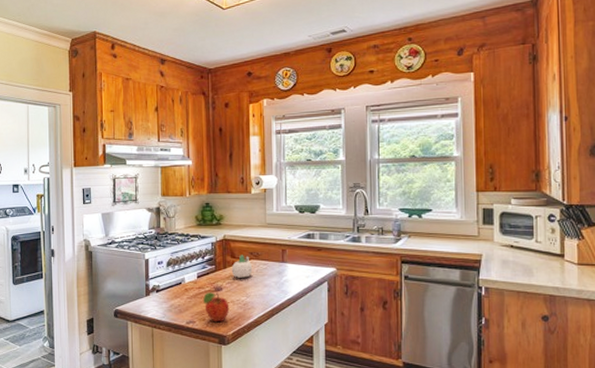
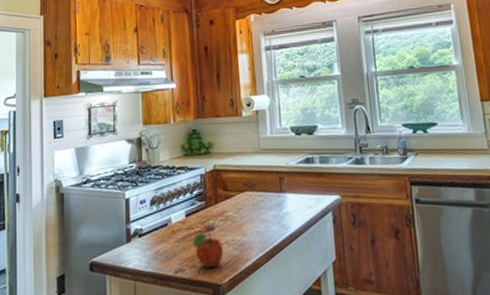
succulent planter: present [231,255,253,278] -> none [224,186,248,214]

